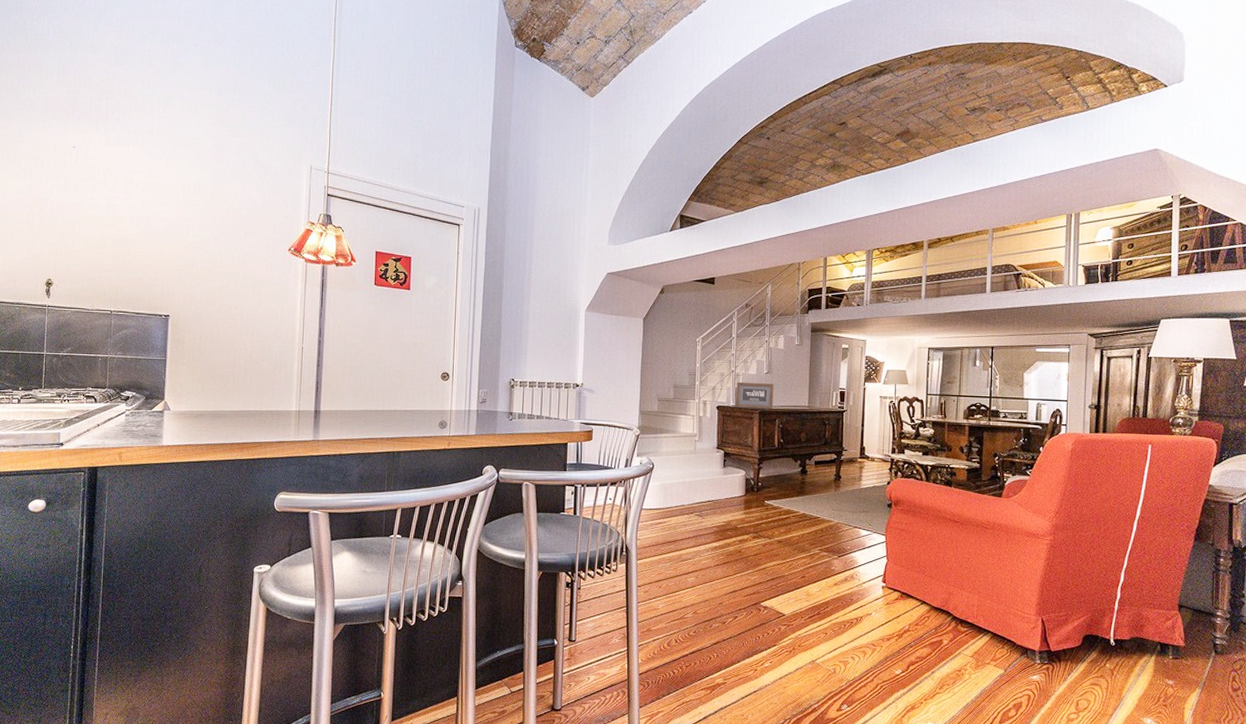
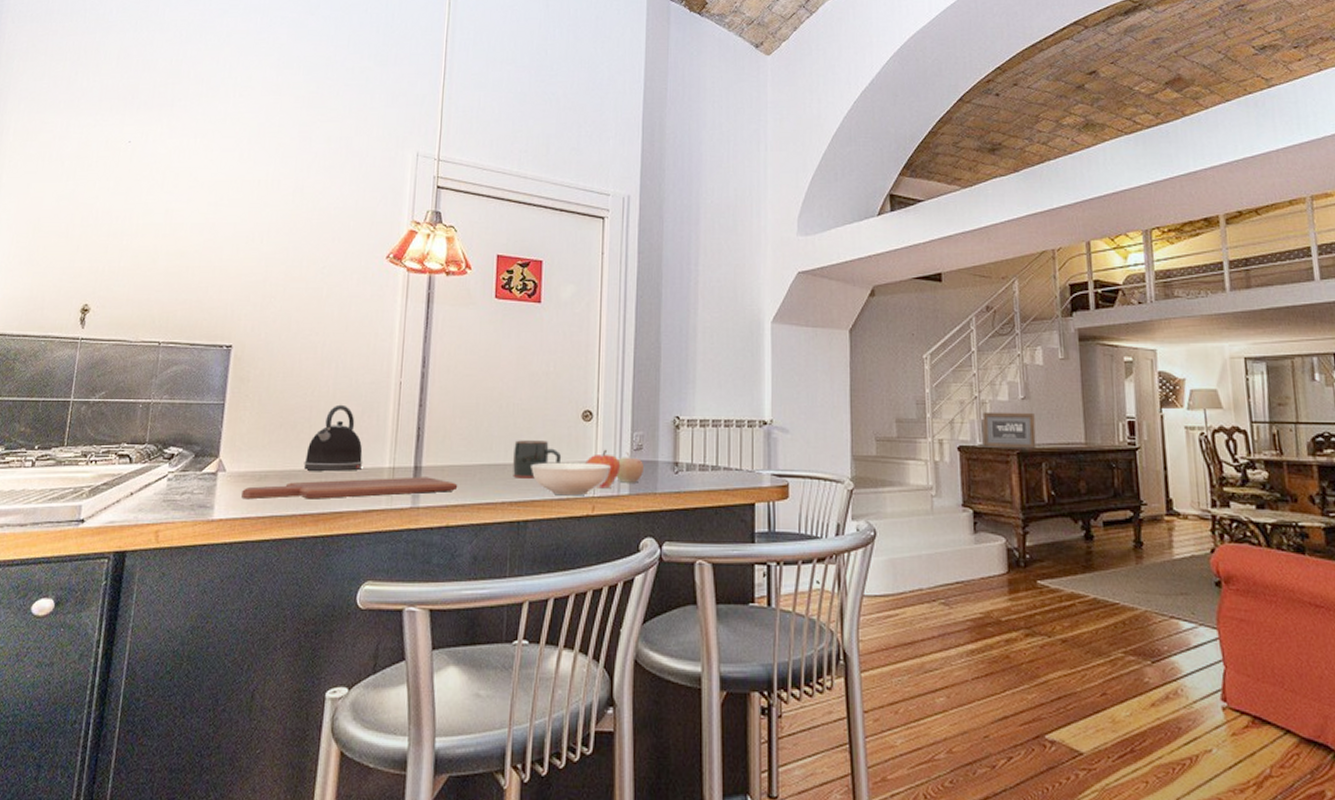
cutting board: none [184,418,348,433] -> present [242,477,458,499]
kettle: none [230,363,276,413] -> present [303,404,363,471]
mug: none [389,393,426,421] -> present [513,440,562,478]
bowl: none [402,409,463,435] -> present [531,462,612,496]
fruit: none [443,401,470,430] -> present [585,449,621,489]
fruit: none [466,404,488,427] -> present [616,452,645,483]

